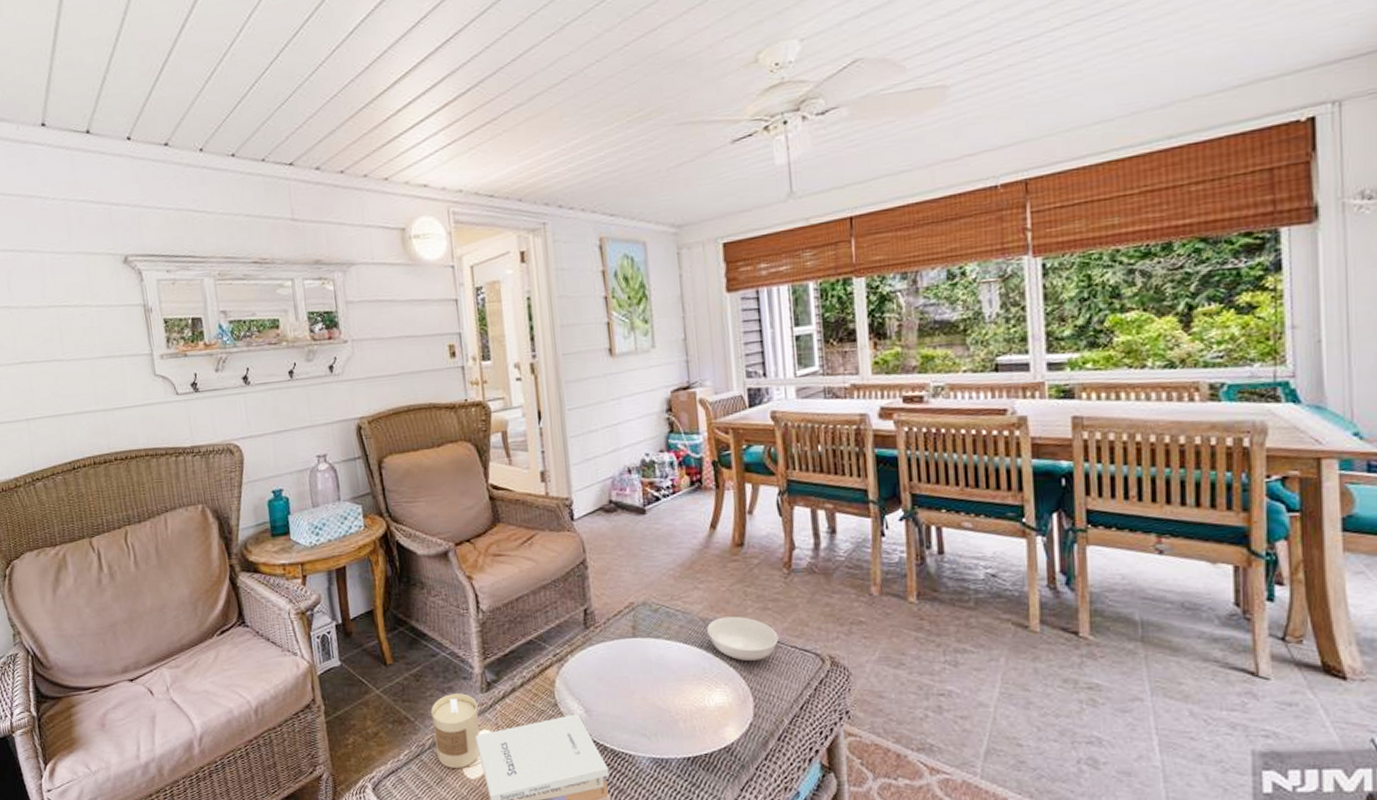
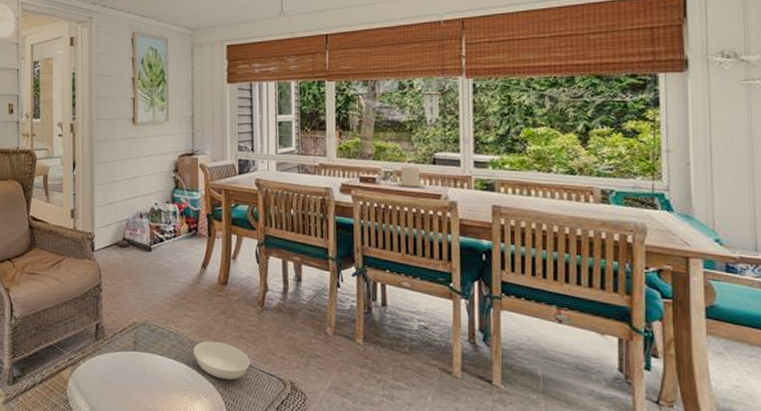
candle: none [949,376,987,404] -> present [396,167,426,188]

